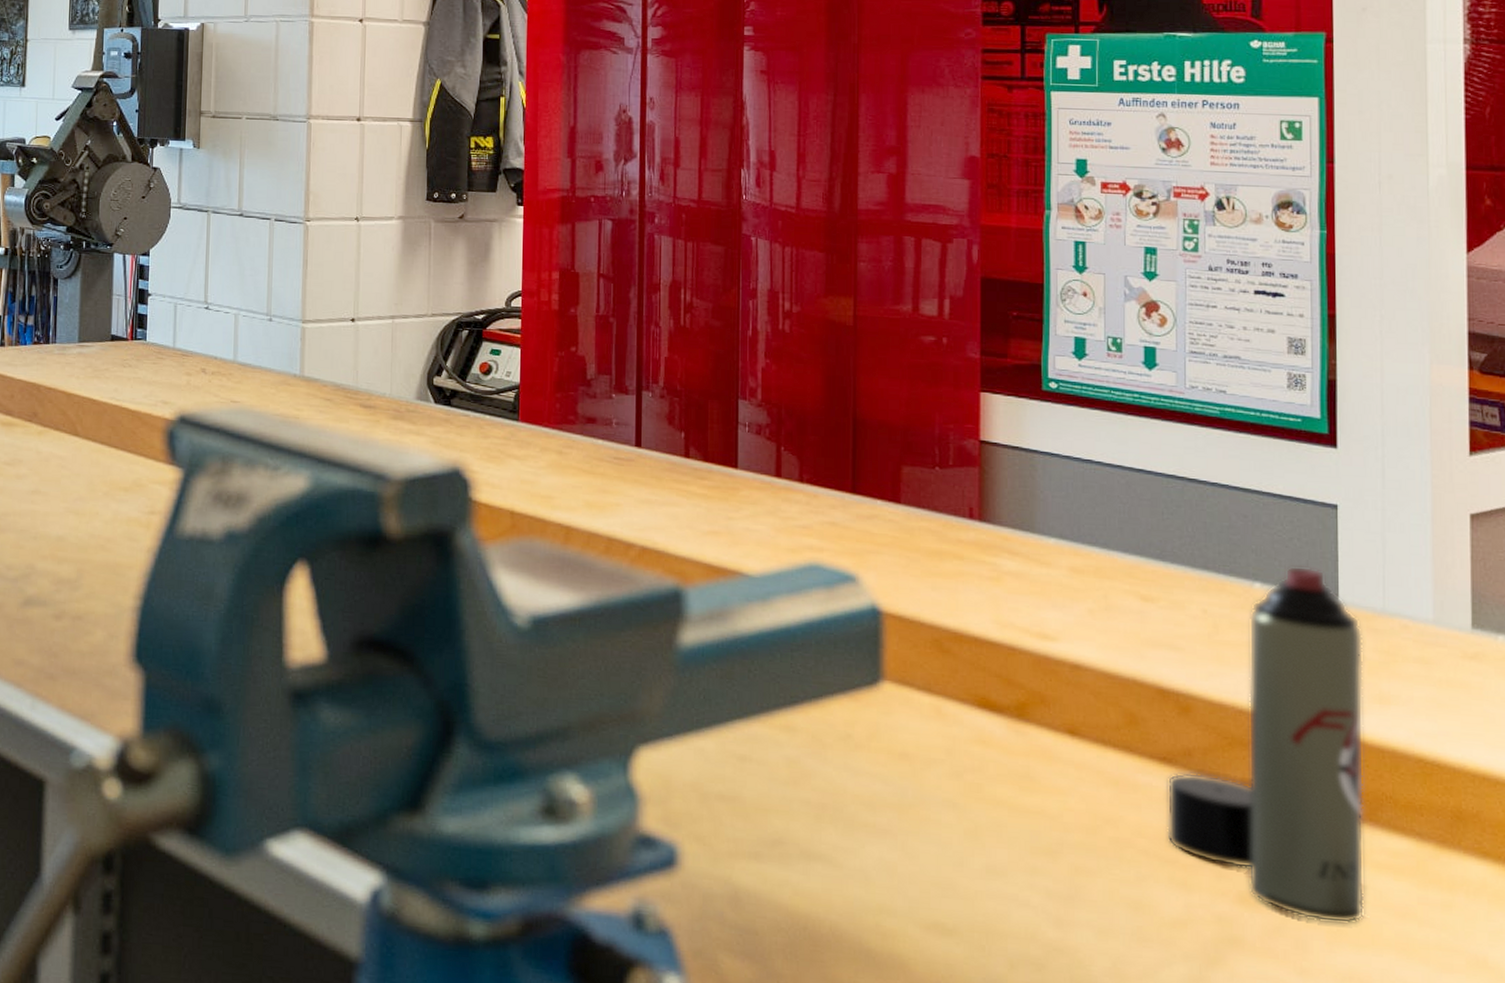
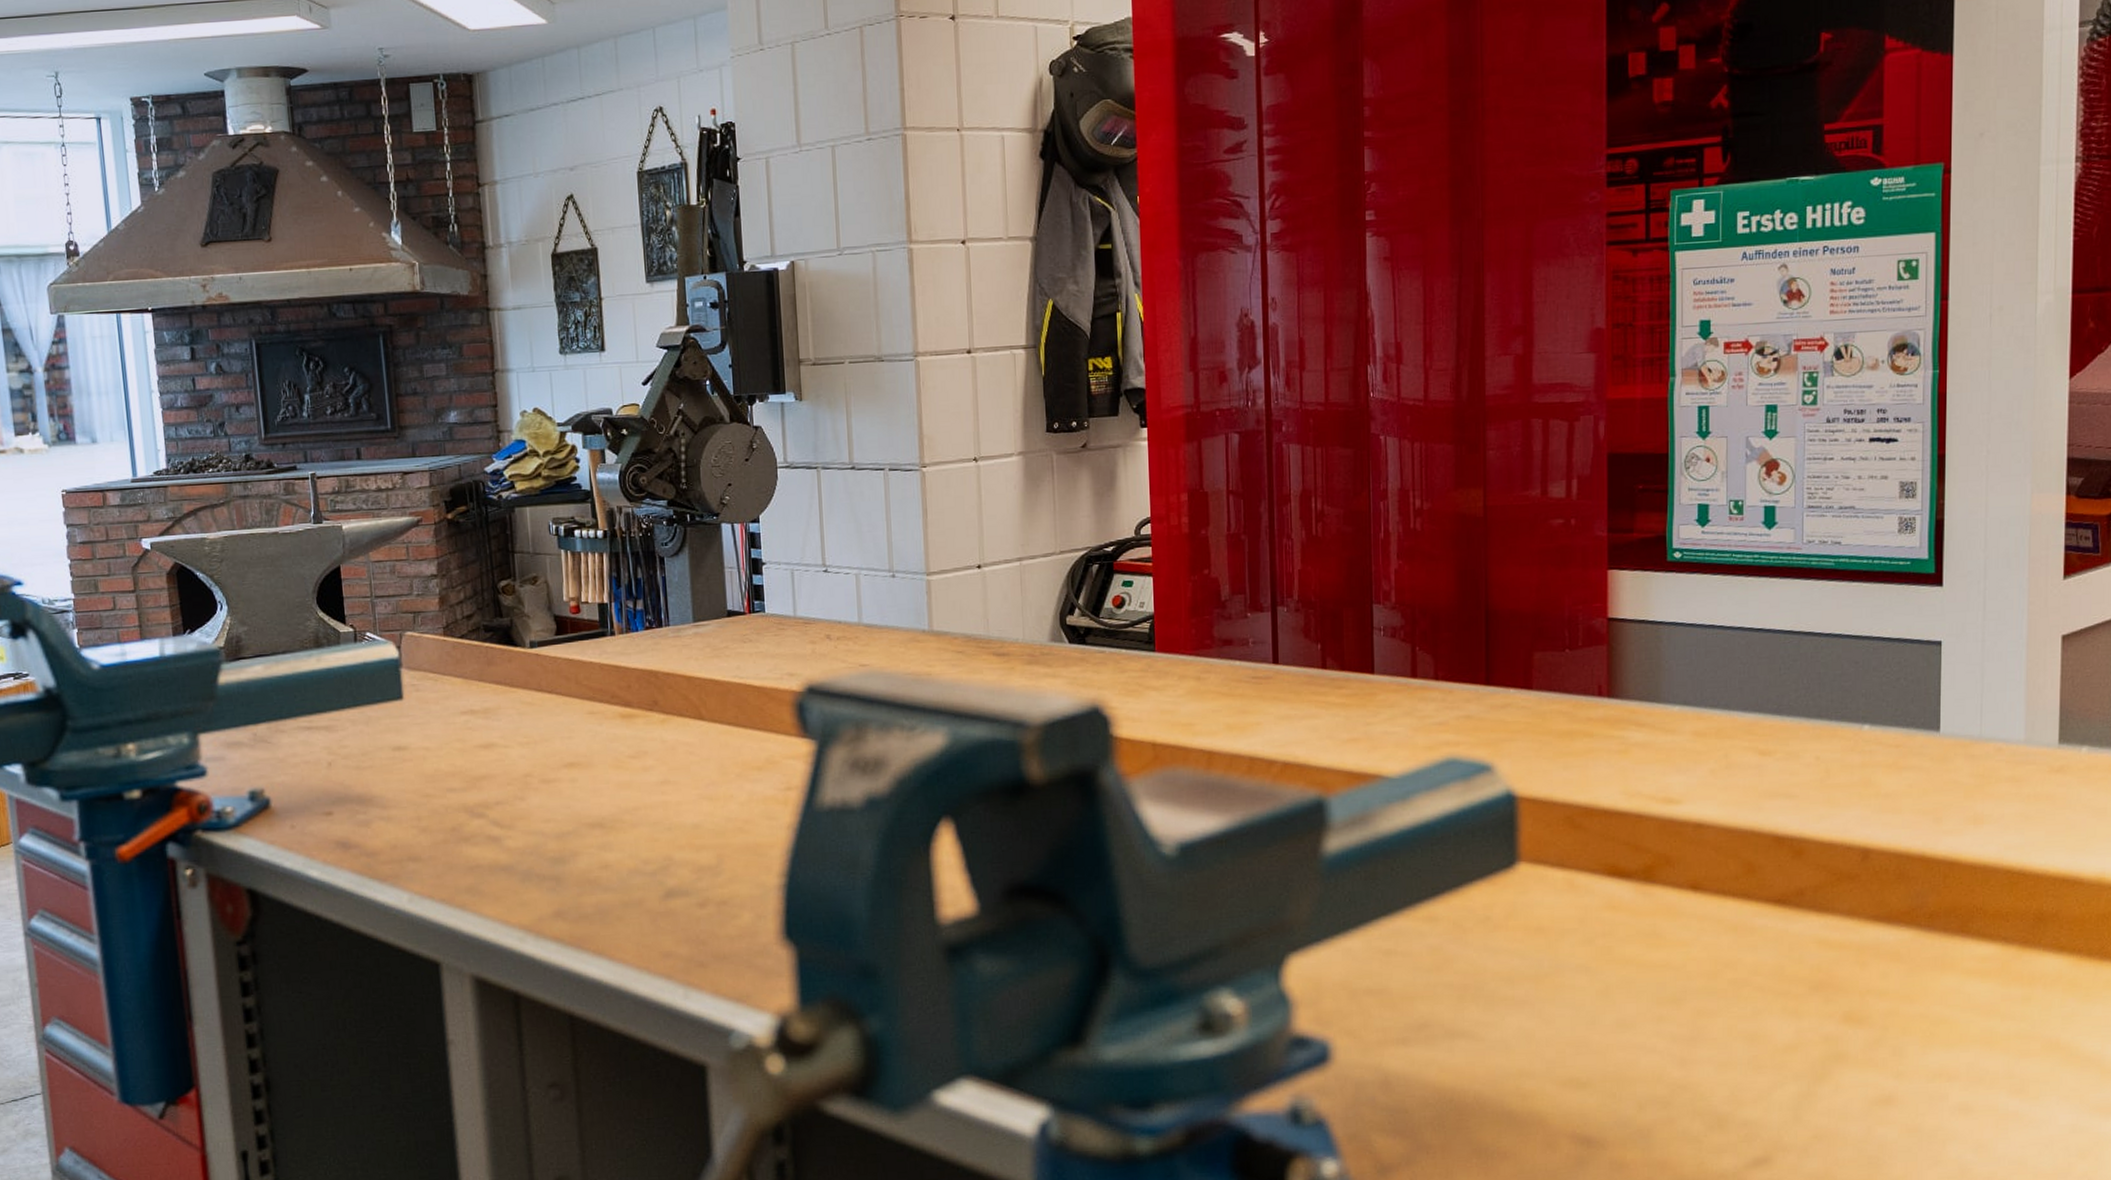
aerosol can: present [1167,565,1365,924] -> none [1781,704,1962,1029]

